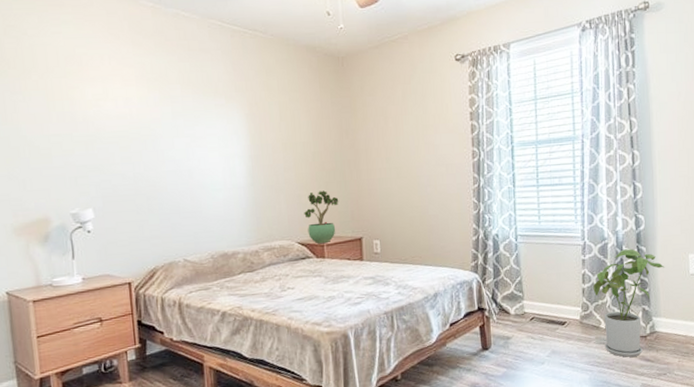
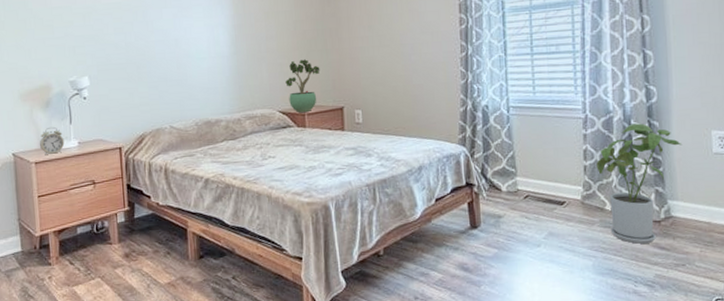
alarm clock: none [37,262,67,293] -> present [39,126,65,156]

